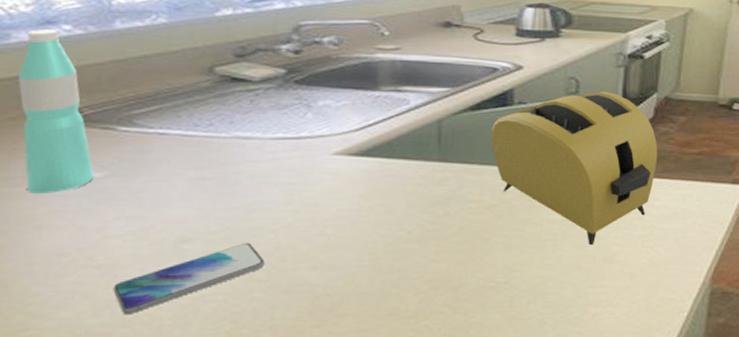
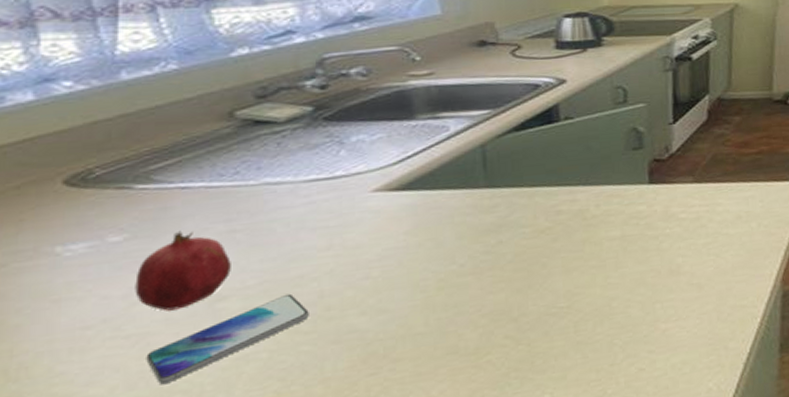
water bottle: present [18,28,95,194] -> none [18,86,114,266]
fruit: none [109,173,198,247] -> present [135,230,231,312]
toaster: present [491,92,658,246] -> none [539,98,716,260]

